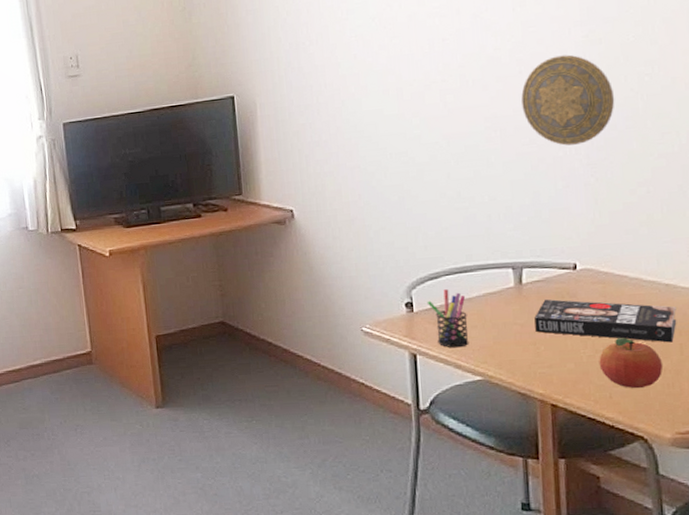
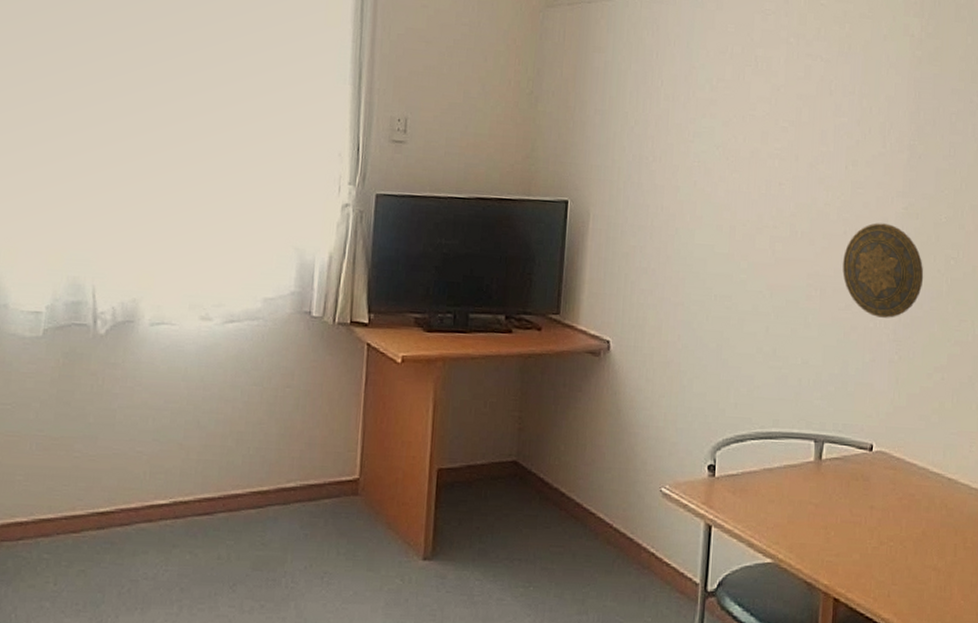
pen holder: present [426,289,469,348] -> none [729,455,767,523]
book: present [534,299,677,343] -> none [828,479,955,542]
fruit: present [599,338,664,389] -> none [882,531,938,589]

